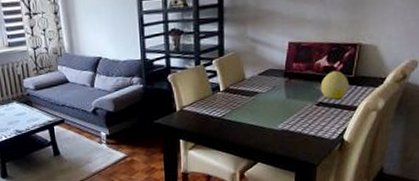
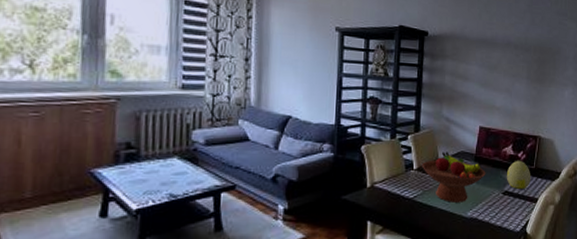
fruit bowl: none [228,71,297,118] -> present [421,152,486,203]

